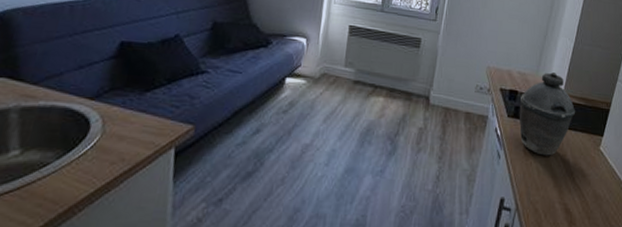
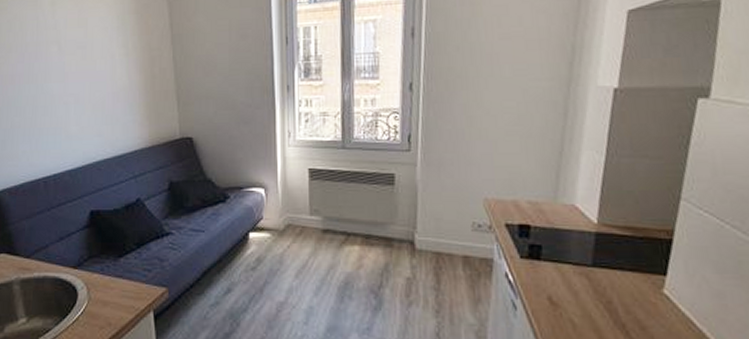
kettle: present [519,72,576,156] -> none [534,197,620,304]

